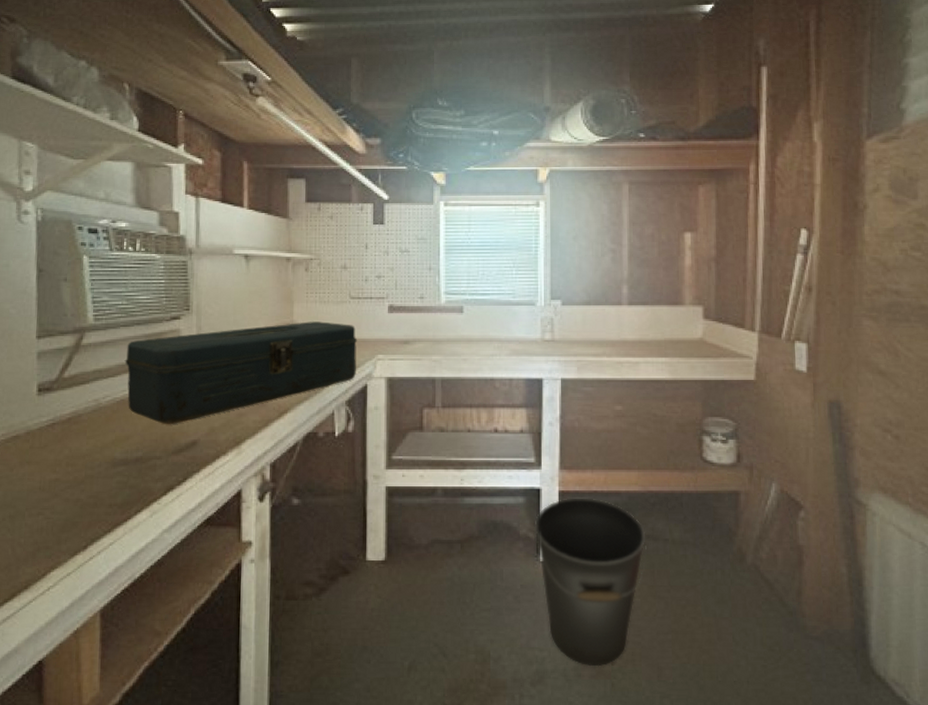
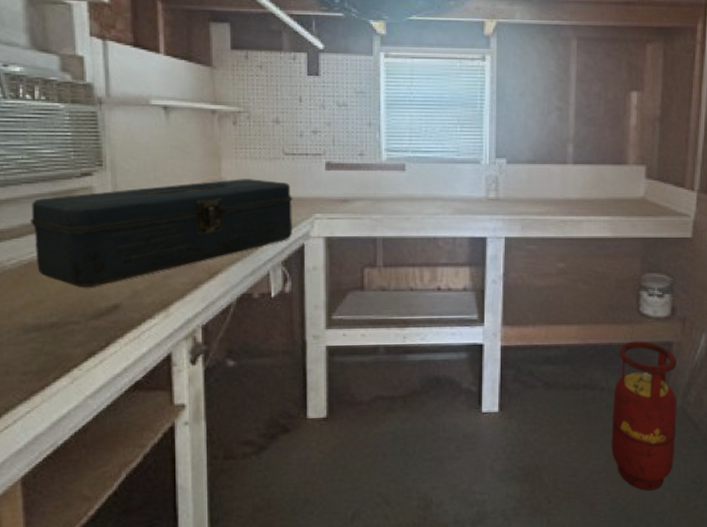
bucket: present [534,498,647,667] -> none [476,352,584,506]
gas cylinder: none [677,489,749,656] -> present [611,341,678,491]

